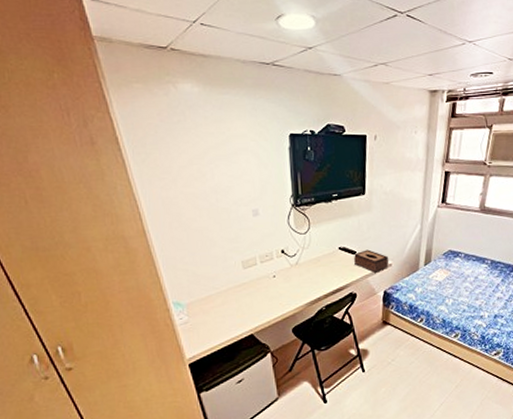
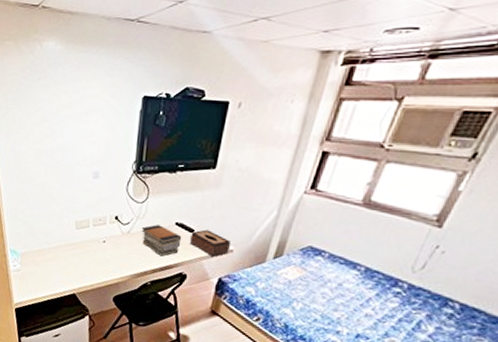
book stack: none [308,252,347,281] -> present [141,225,182,257]

